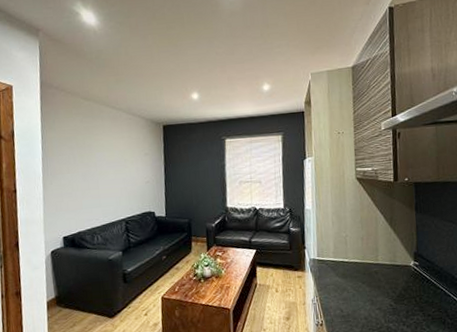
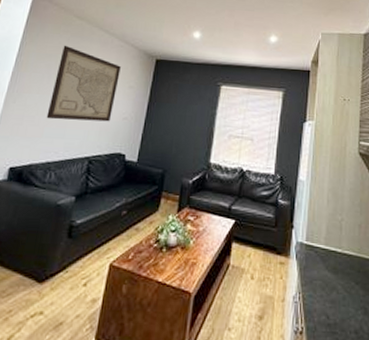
wall art: none [79,126,136,193] -> present [46,45,121,122]

